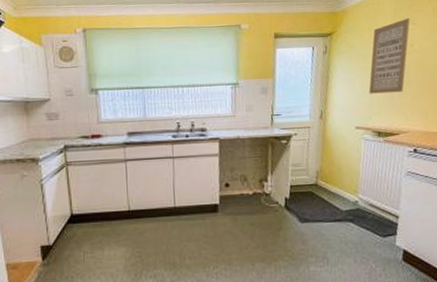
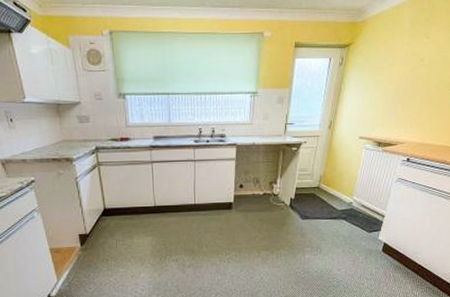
wall art: present [369,18,411,94] -> none [376,31,426,106]

